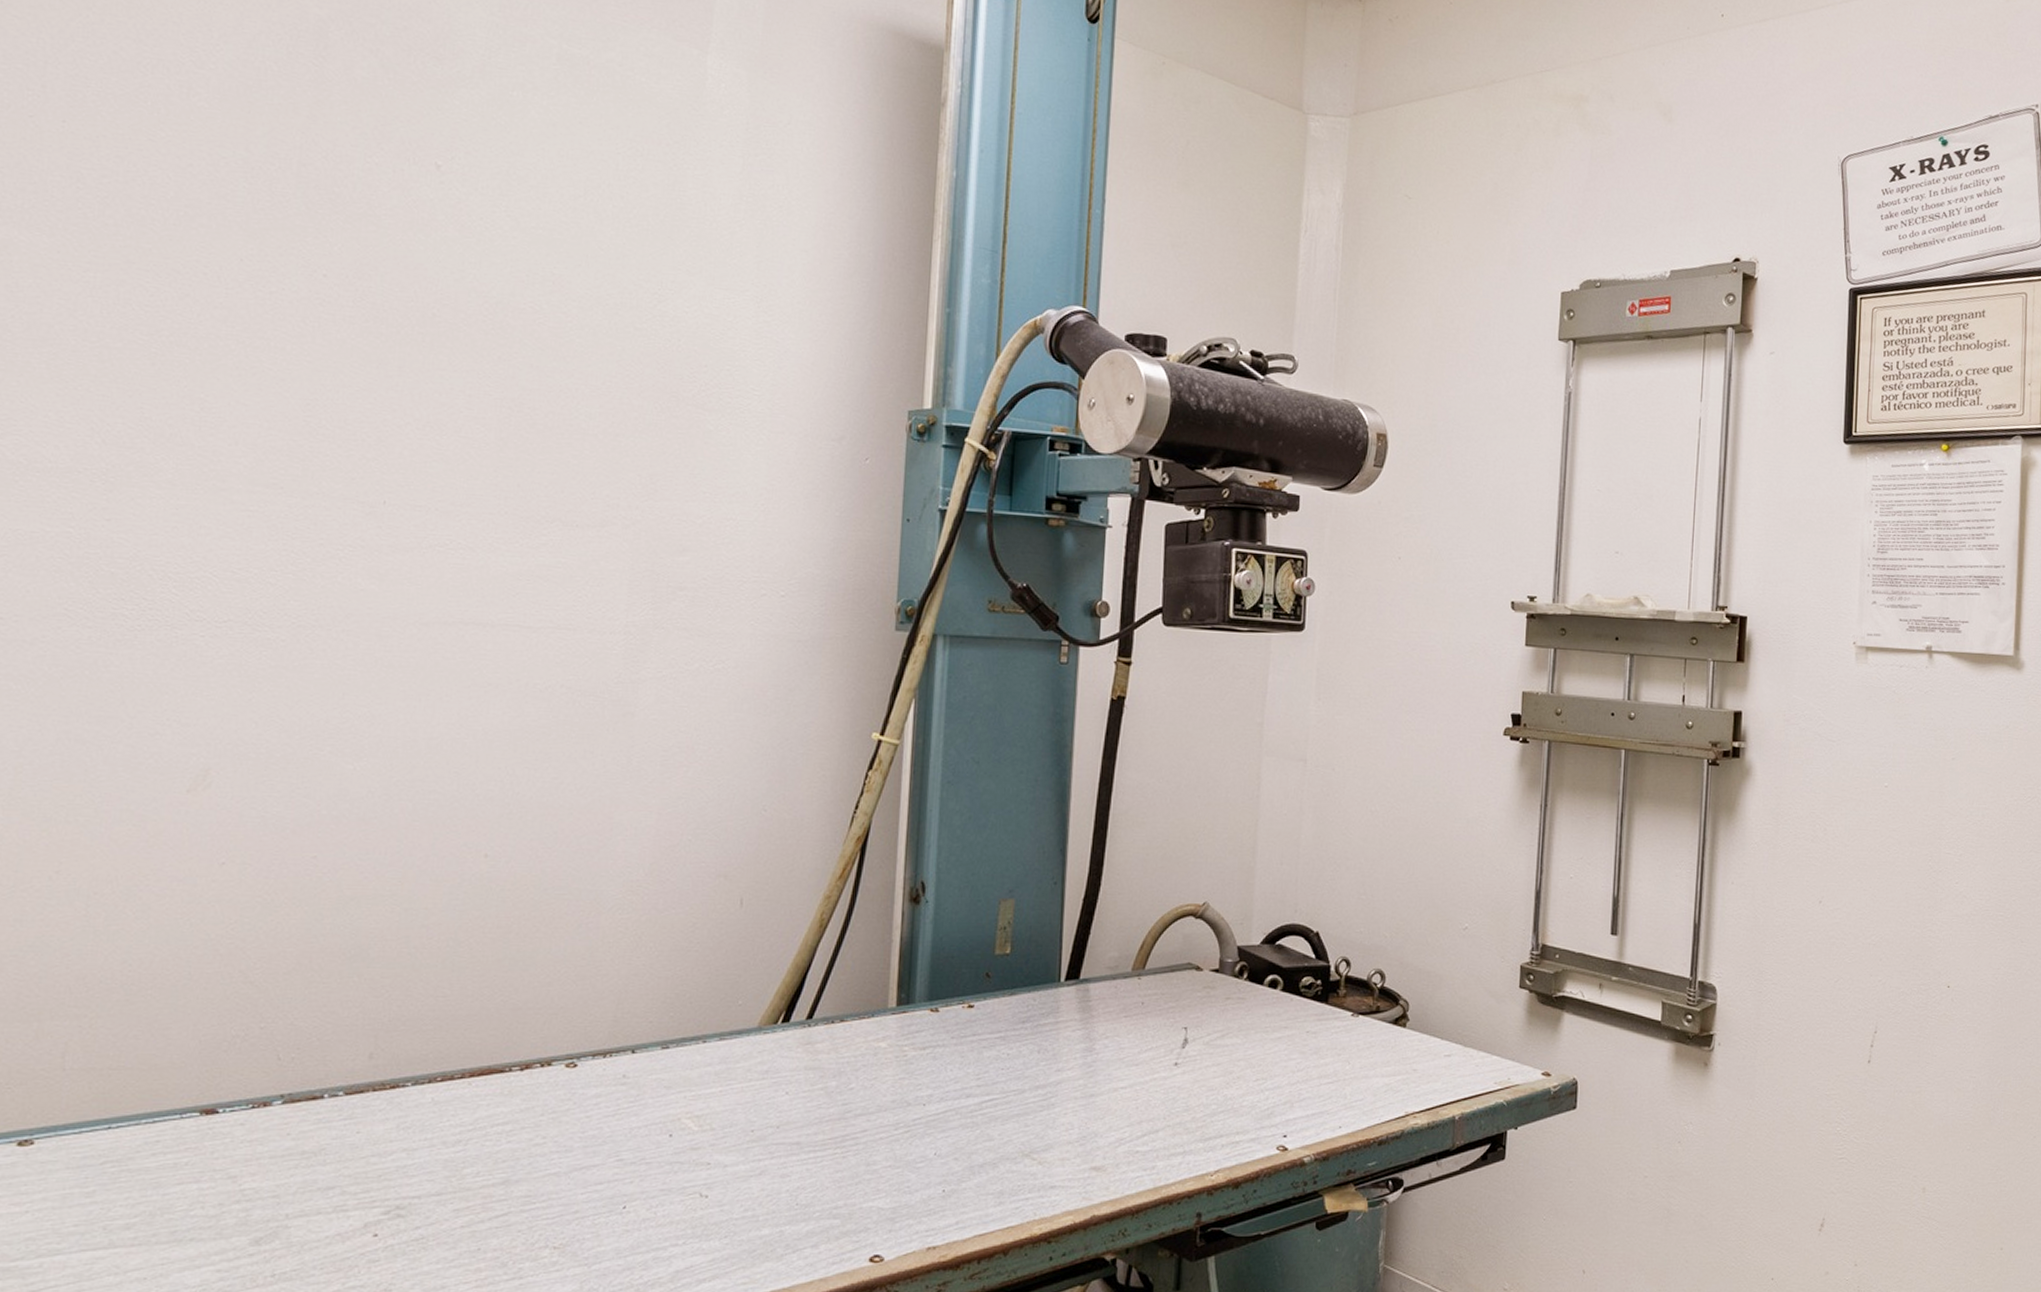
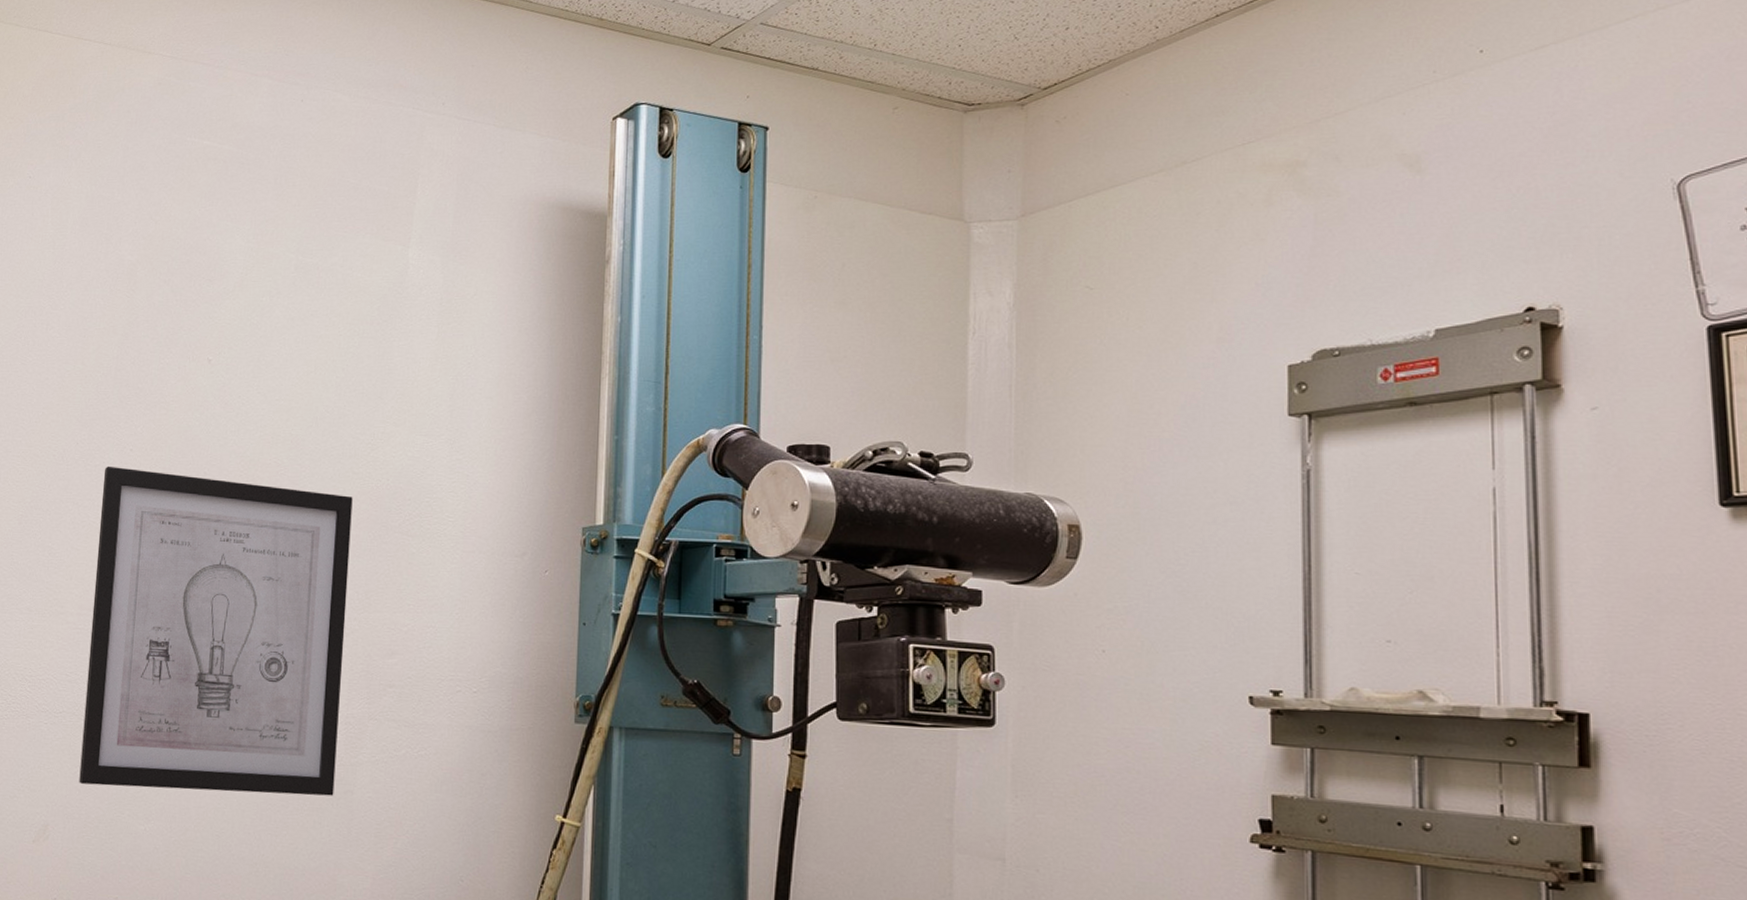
wall art: none [255,294,634,720] -> present [79,465,353,796]

